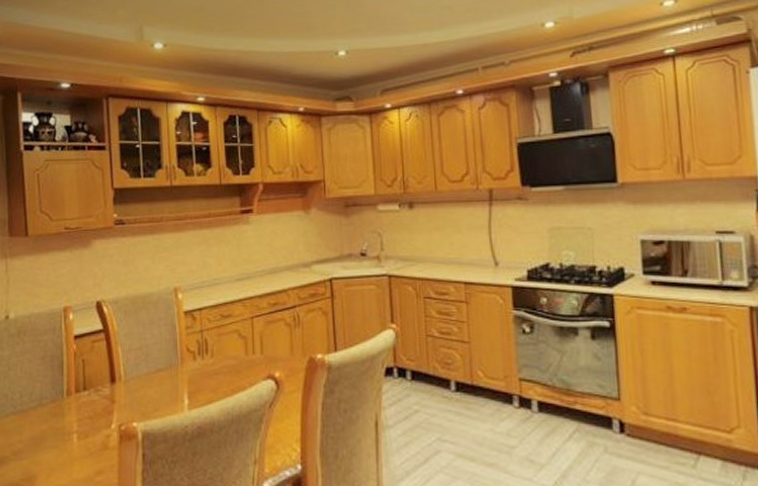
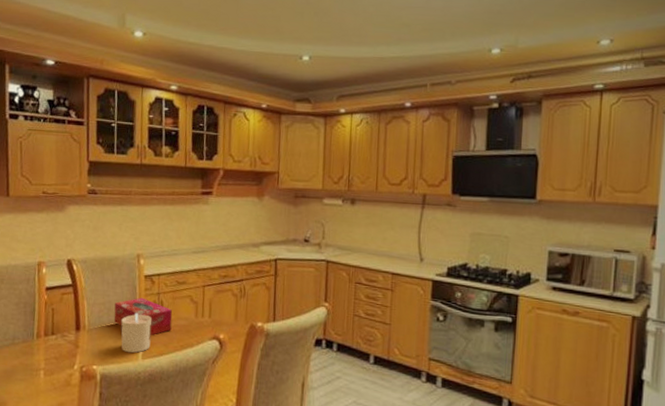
tissue box: none [153,337,219,382] -> present [114,297,173,336]
candle: none [162,357,197,404] -> present [121,313,152,353]

